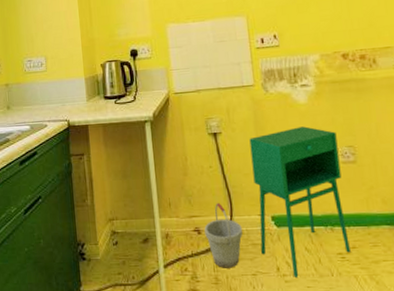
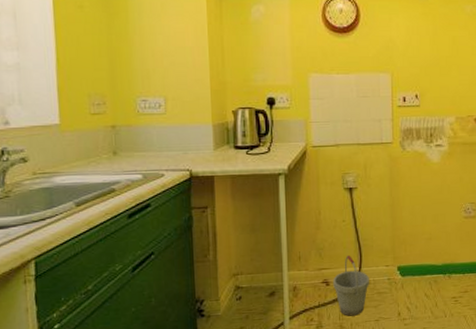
storage cabinet: present [249,126,351,277] -> none [383,184,463,320]

